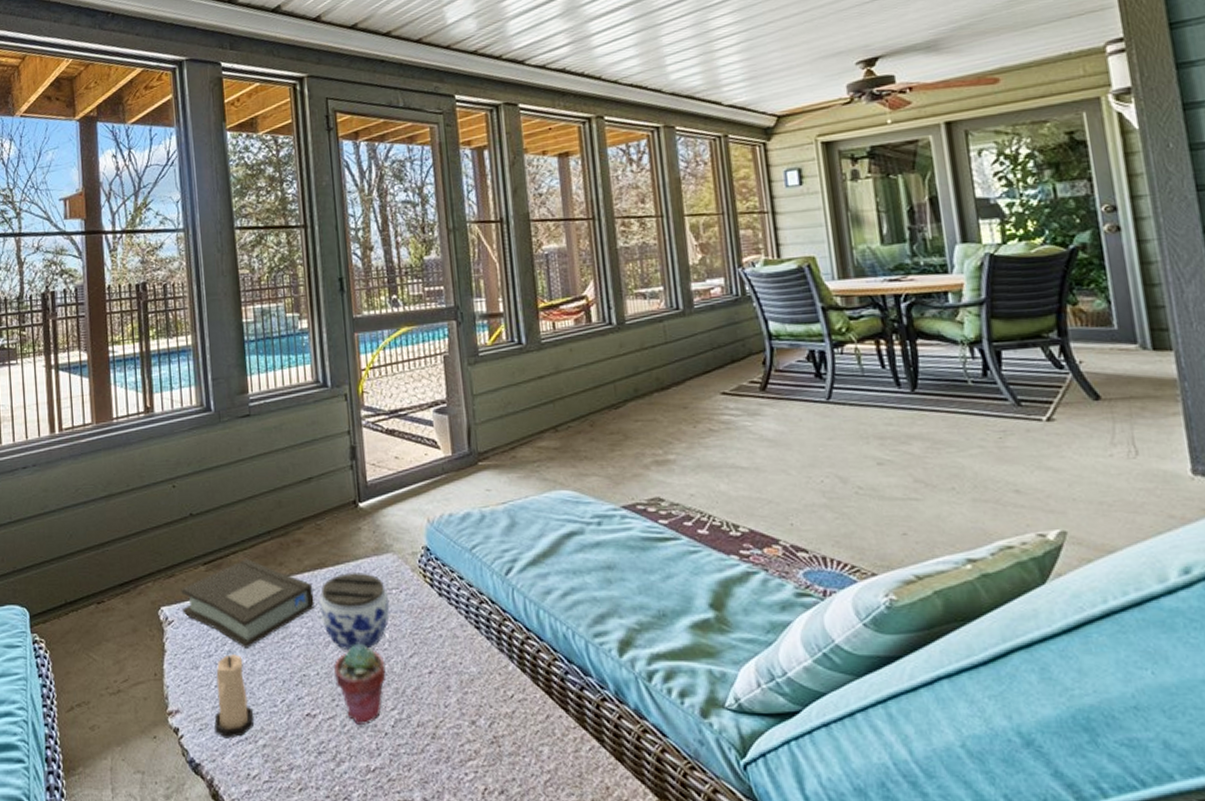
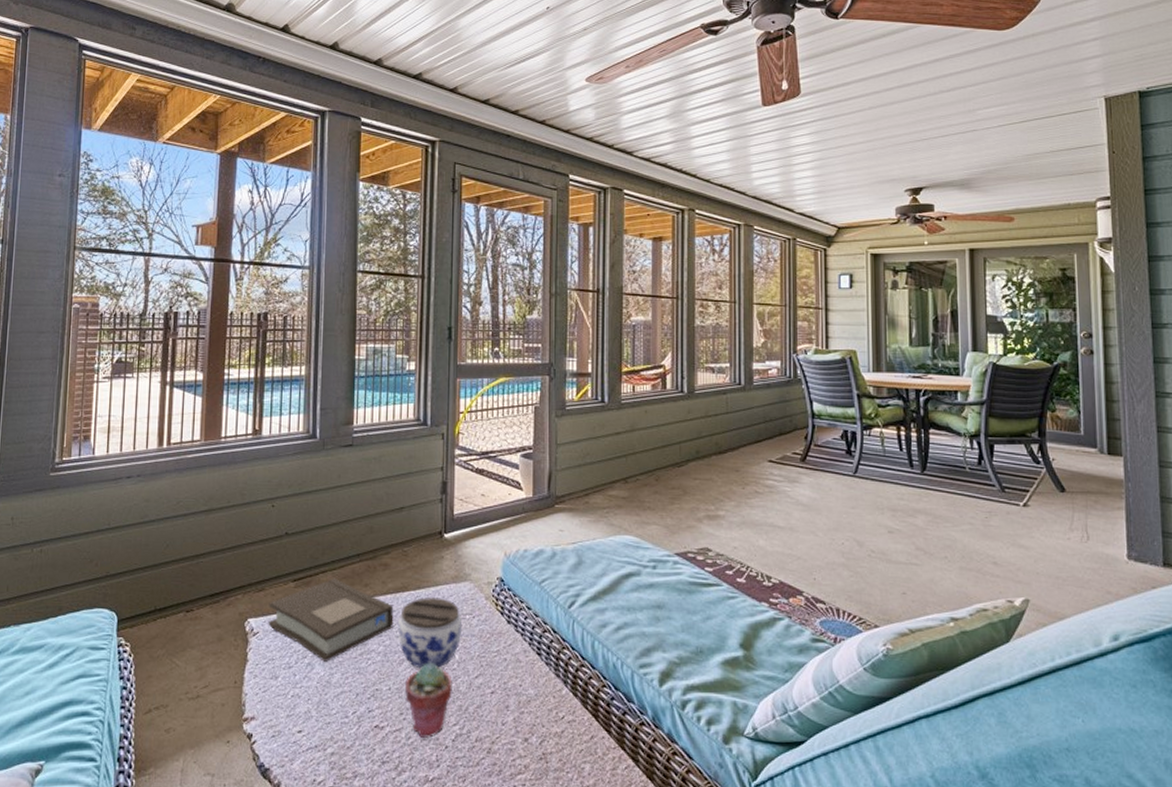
candle: present [214,654,254,739] -> none [287,667,326,746]

